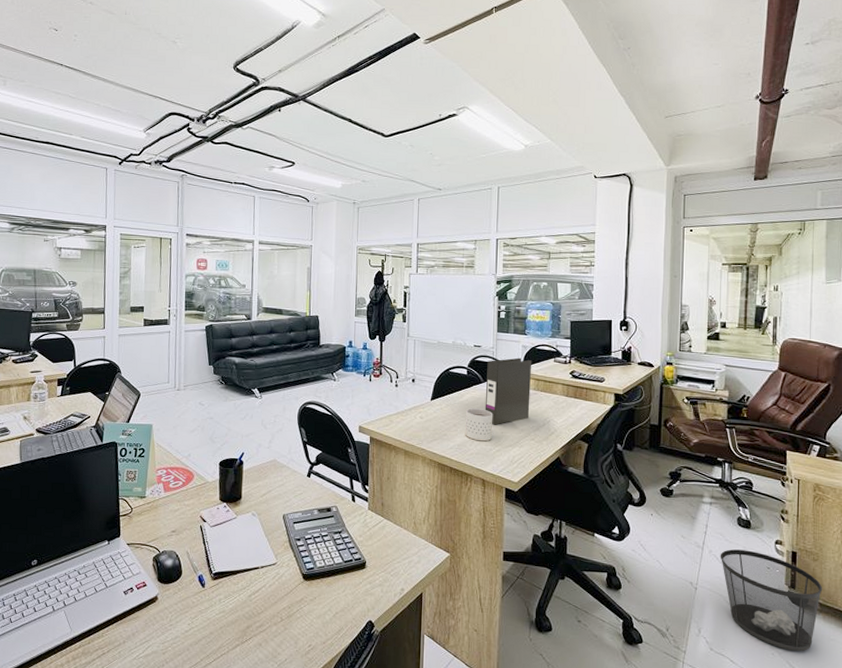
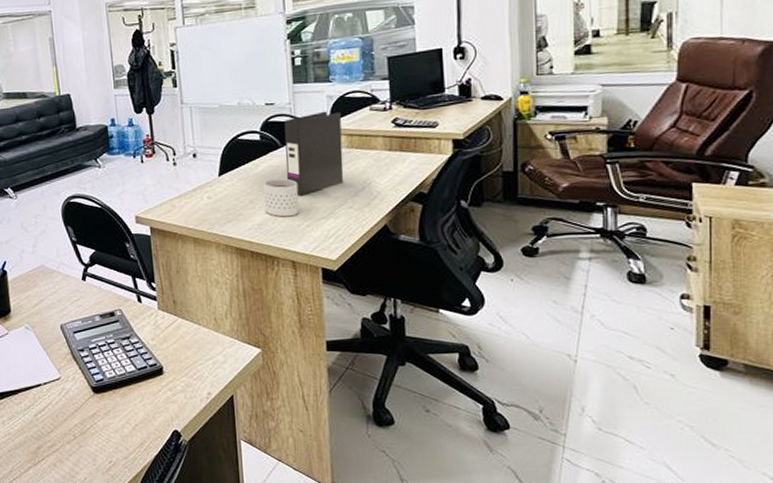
waste bin: present [720,549,823,652] -> none [605,310,749,424]

